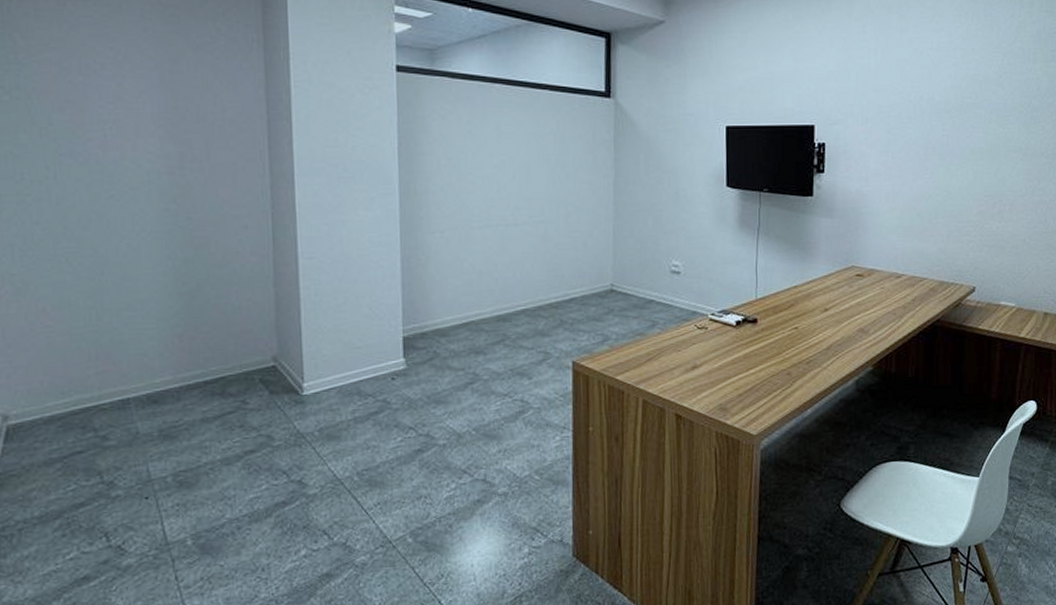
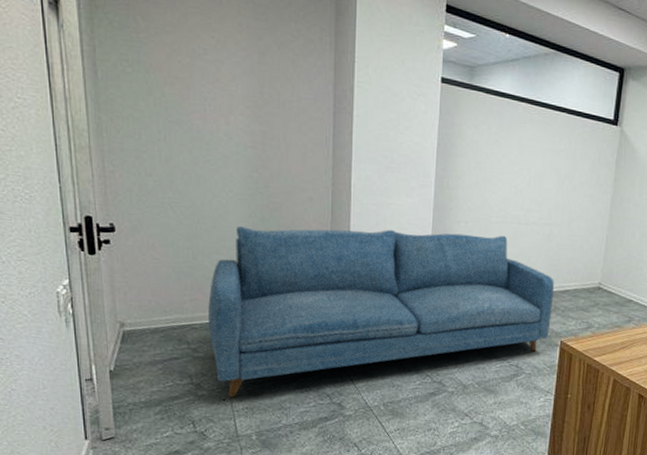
sofa: none [120,241,558,494] -> present [208,226,554,397]

